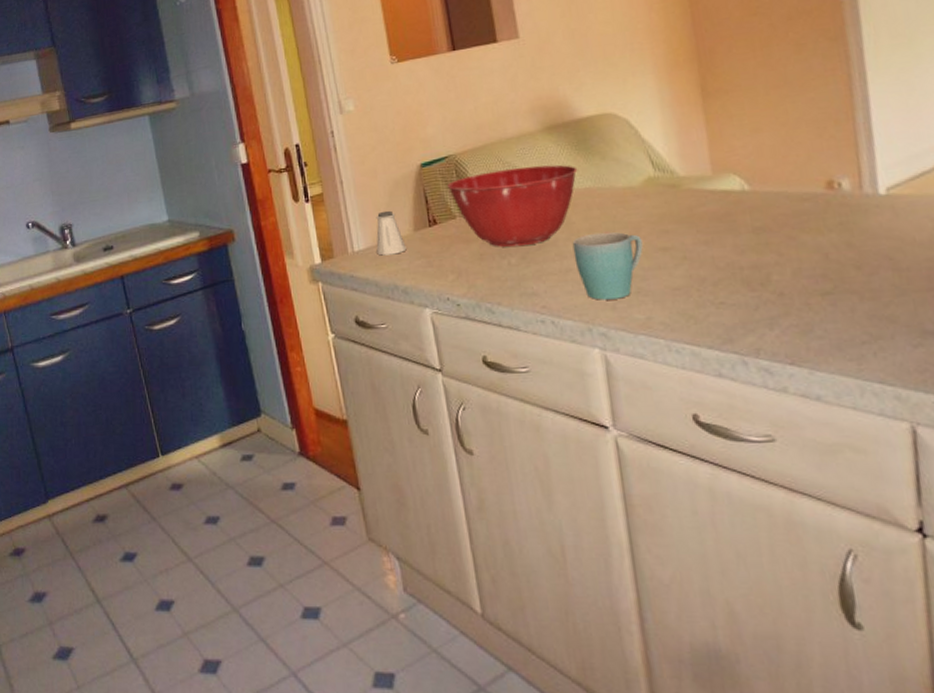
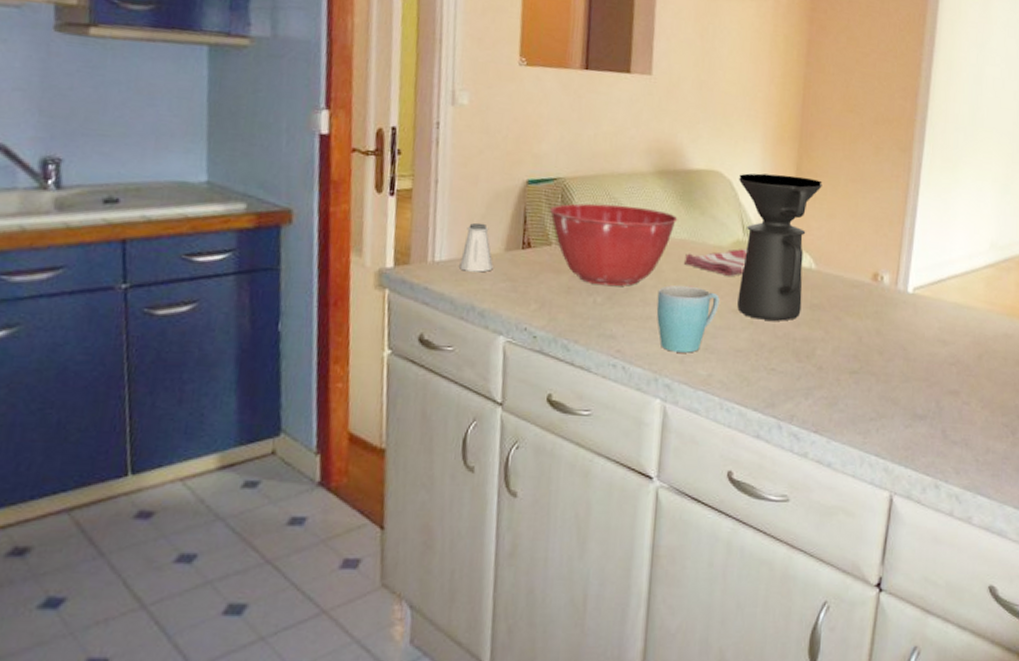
dish towel: none [593,185,664,216] -> present [683,249,747,277]
coffee maker: none [635,95,743,254] -> present [737,173,822,321]

